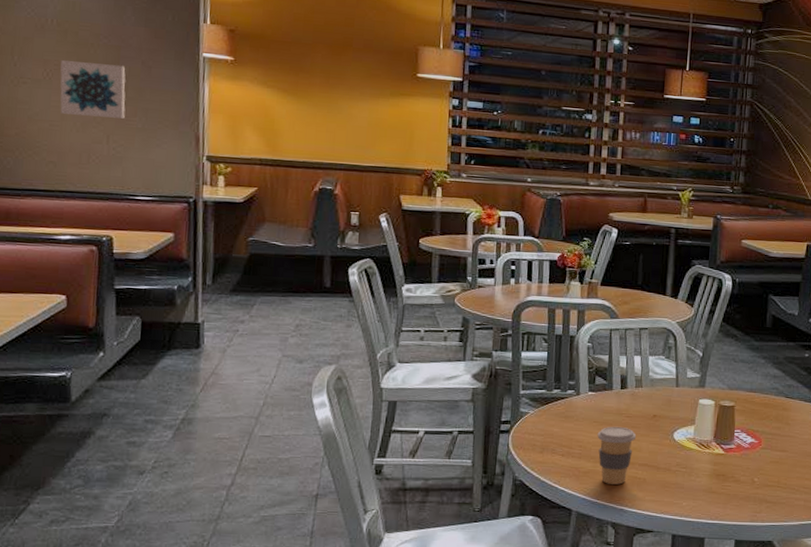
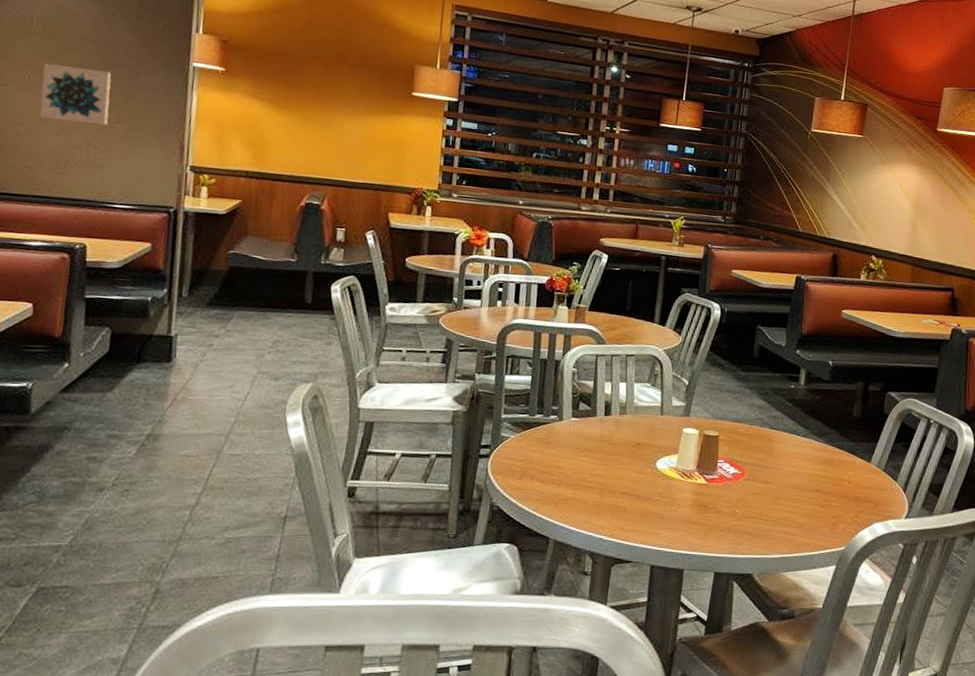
coffee cup: present [597,426,637,485] -> none [578,453,619,513]

